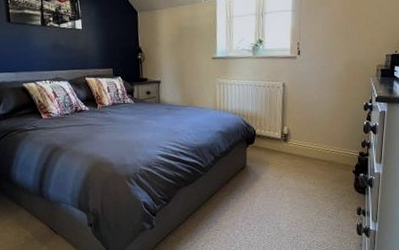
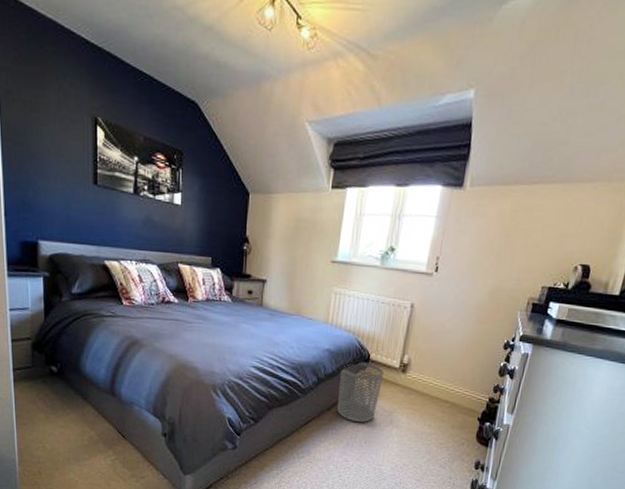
waste bin: none [233,137,269,190] -> present [337,362,384,423]

